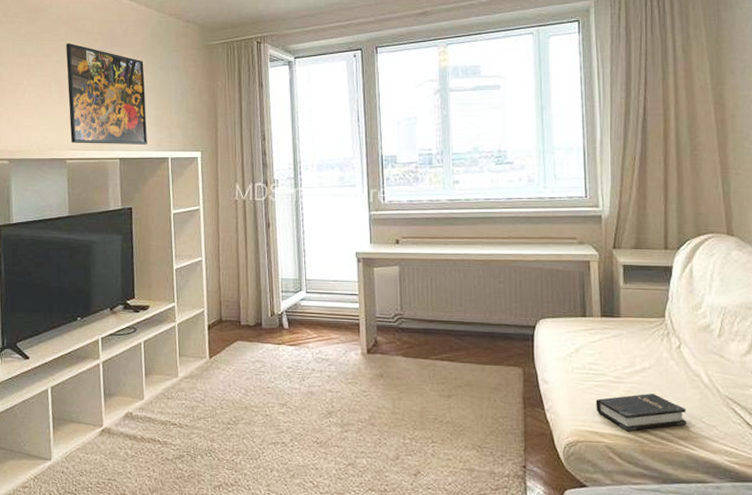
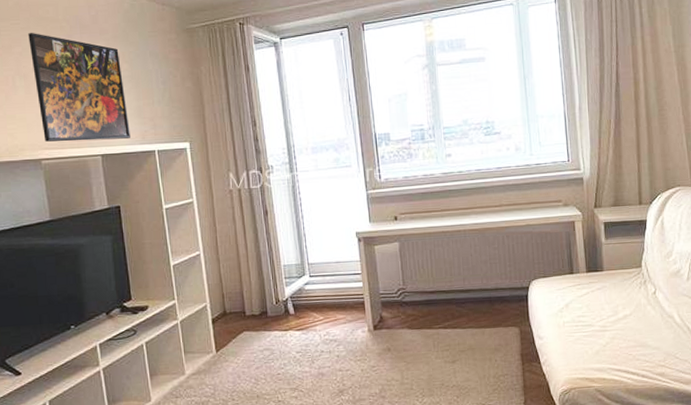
hardback book: present [596,393,687,432] -> none [585,337,664,374]

